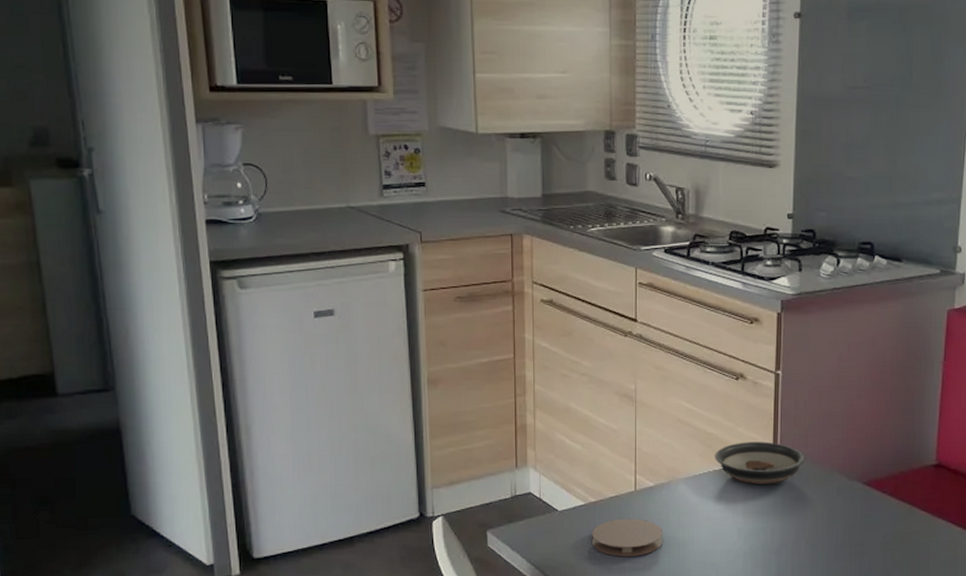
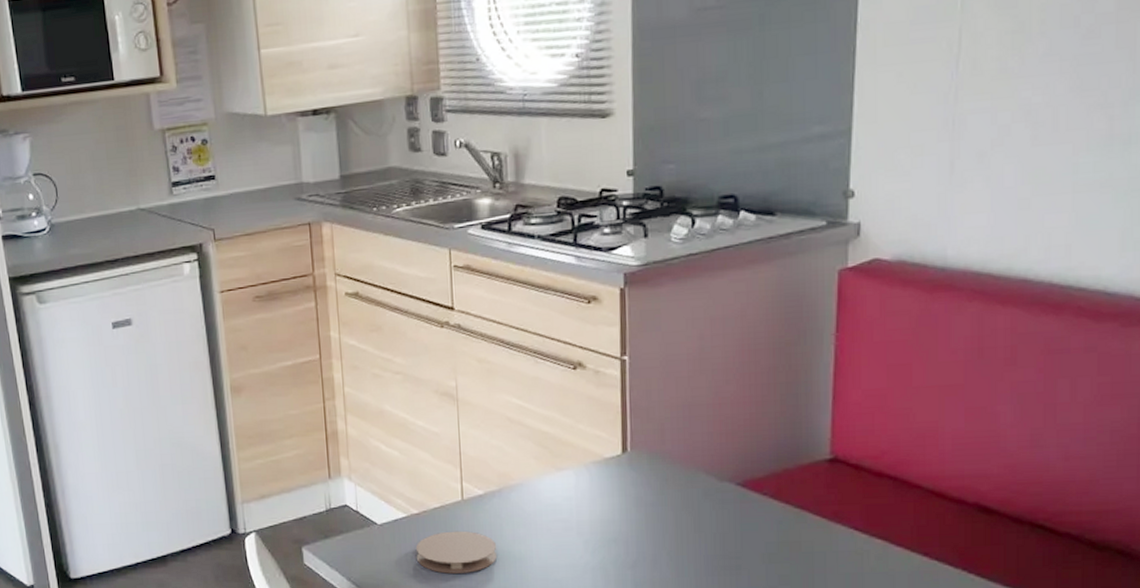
saucer: present [715,441,806,485] -> none [553,439,663,490]

